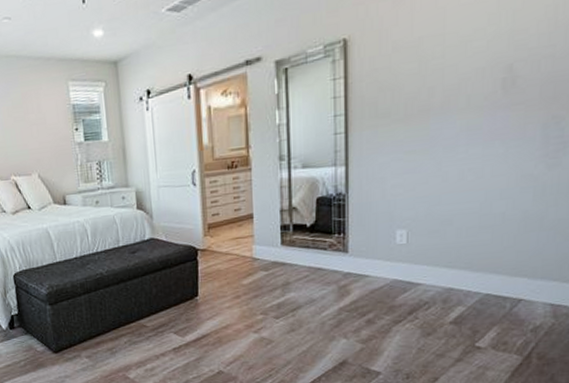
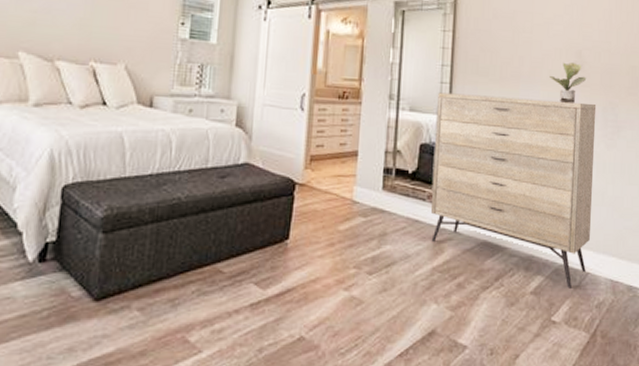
dresser: none [333,121,534,316] -> present [431,92,597,288]
potted plant: none [469,79,520,128] -> present [550,62,587,103]

